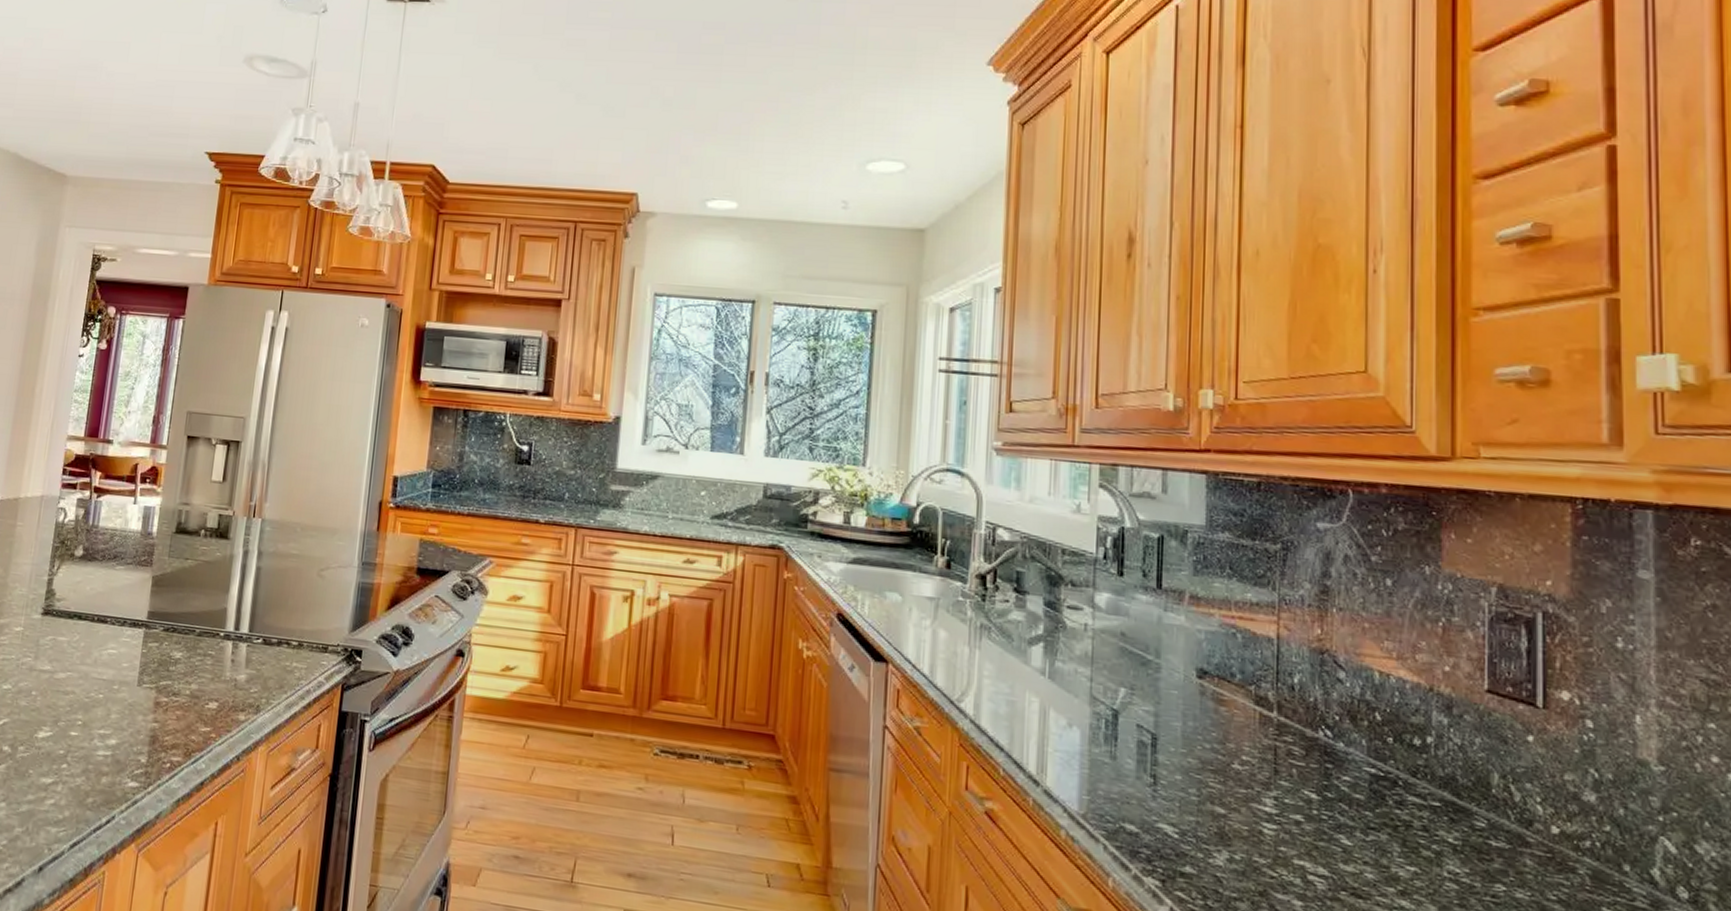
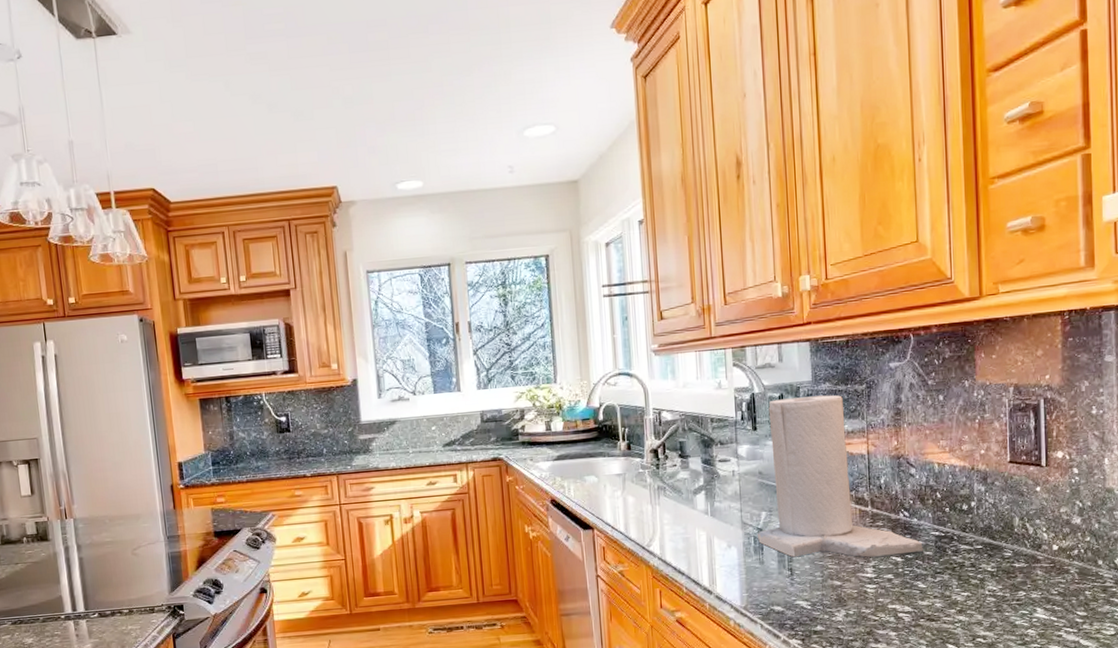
paper towel: none [1110,541,1351,796] -> present [757,395,923,558]

